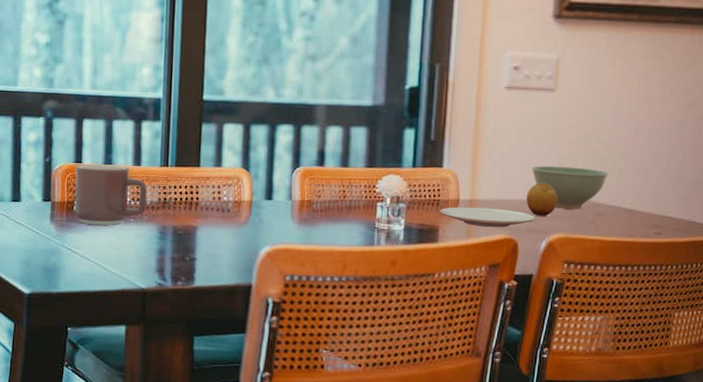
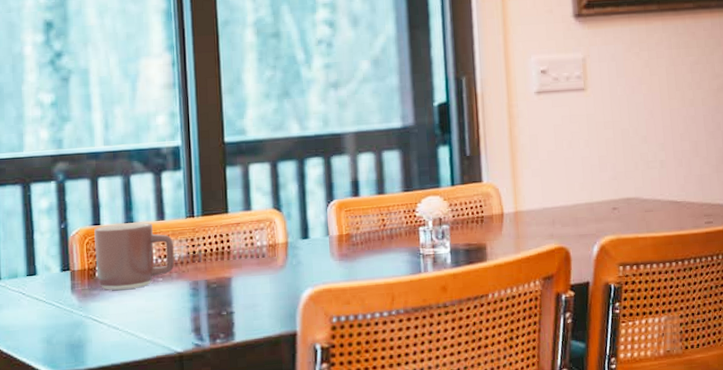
plate: present [440,207,535,228] -> none [485,217,583,239]
fruit: present [526,183,558,216] -> none [571,185,604,220]
bowl: present [532,165,608,210] -> none [573,165,651,210]

